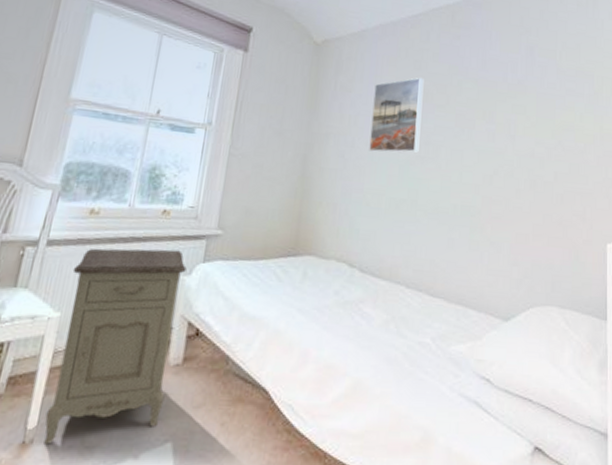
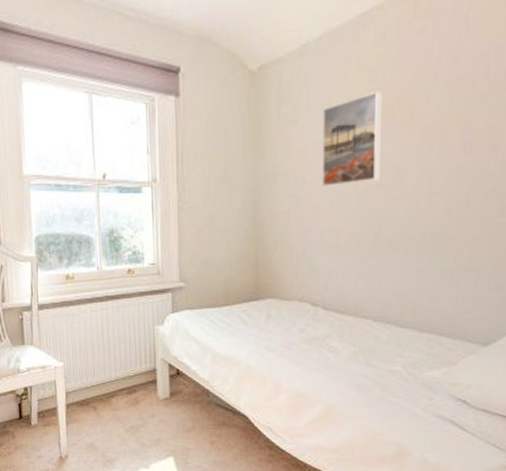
nightstand: present [44,248,187,445] -> none [64,304,161,459]

